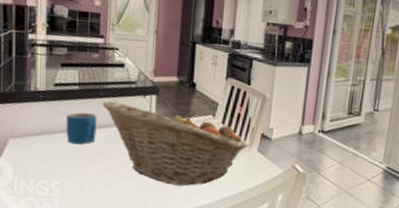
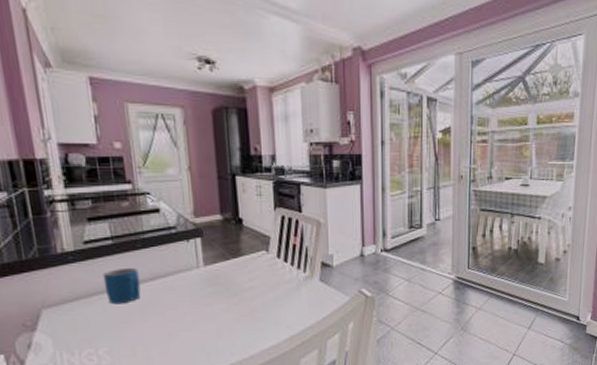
fruit basket: present [102,101,248,186] -> none [141,249,308,331]

